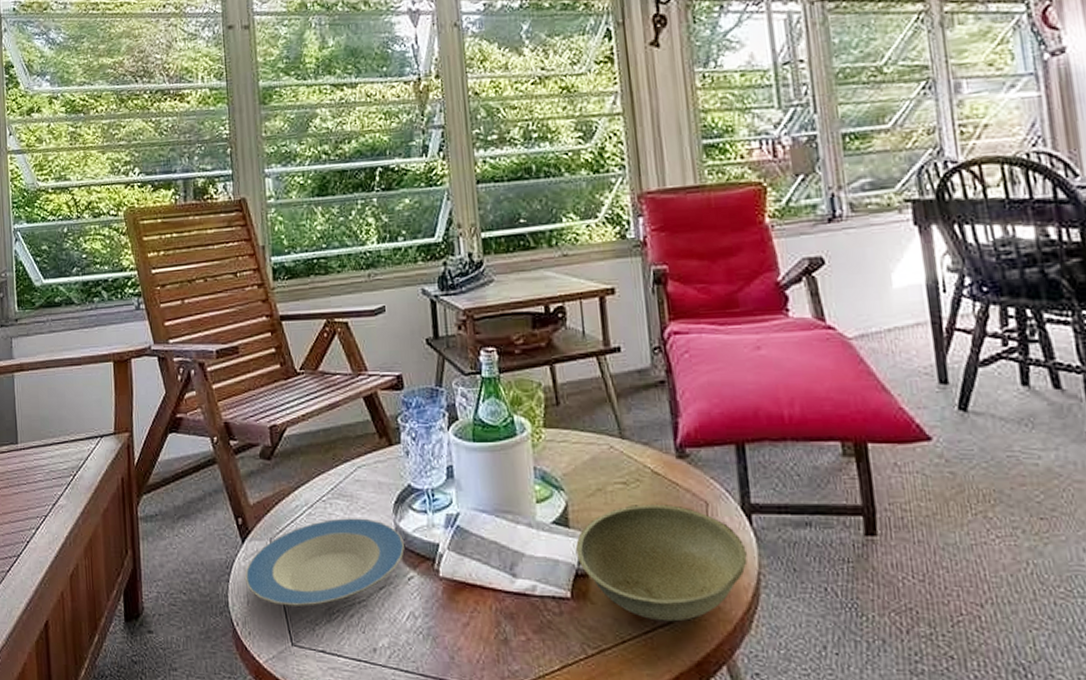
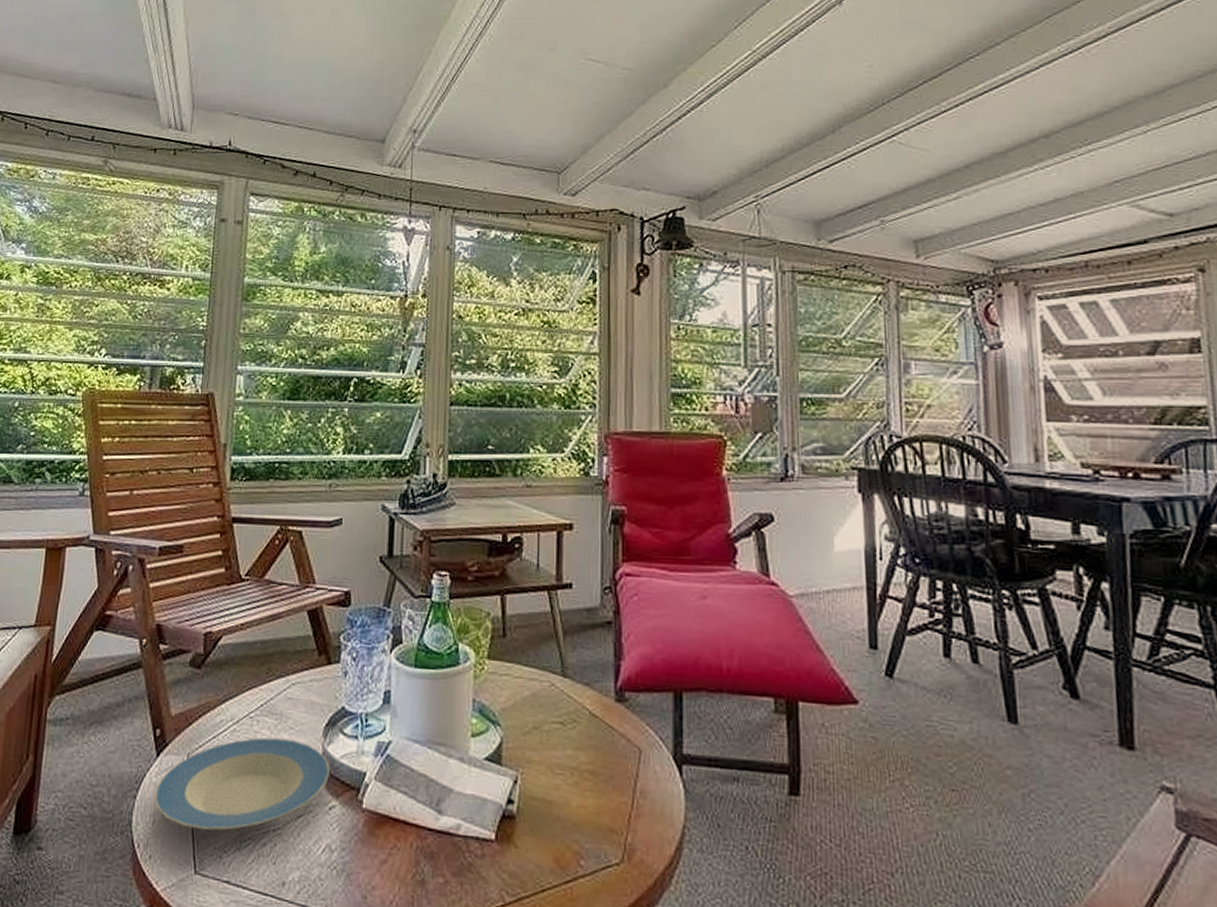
bowl: present [576,503,748,622] -> none [506,746,674,873]

